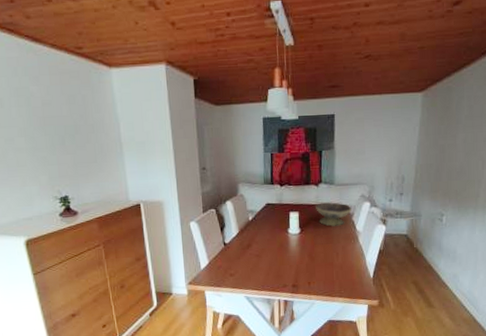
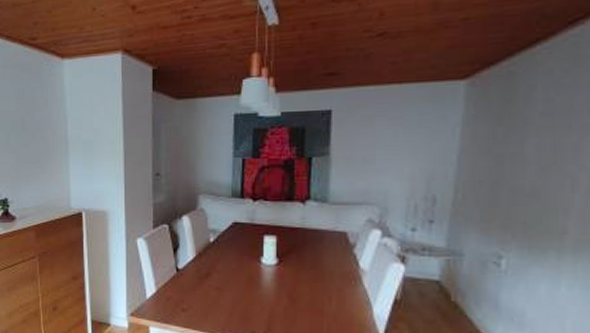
decorative bowl: present [316,202,352,227] -> none [300,226,353,260]

